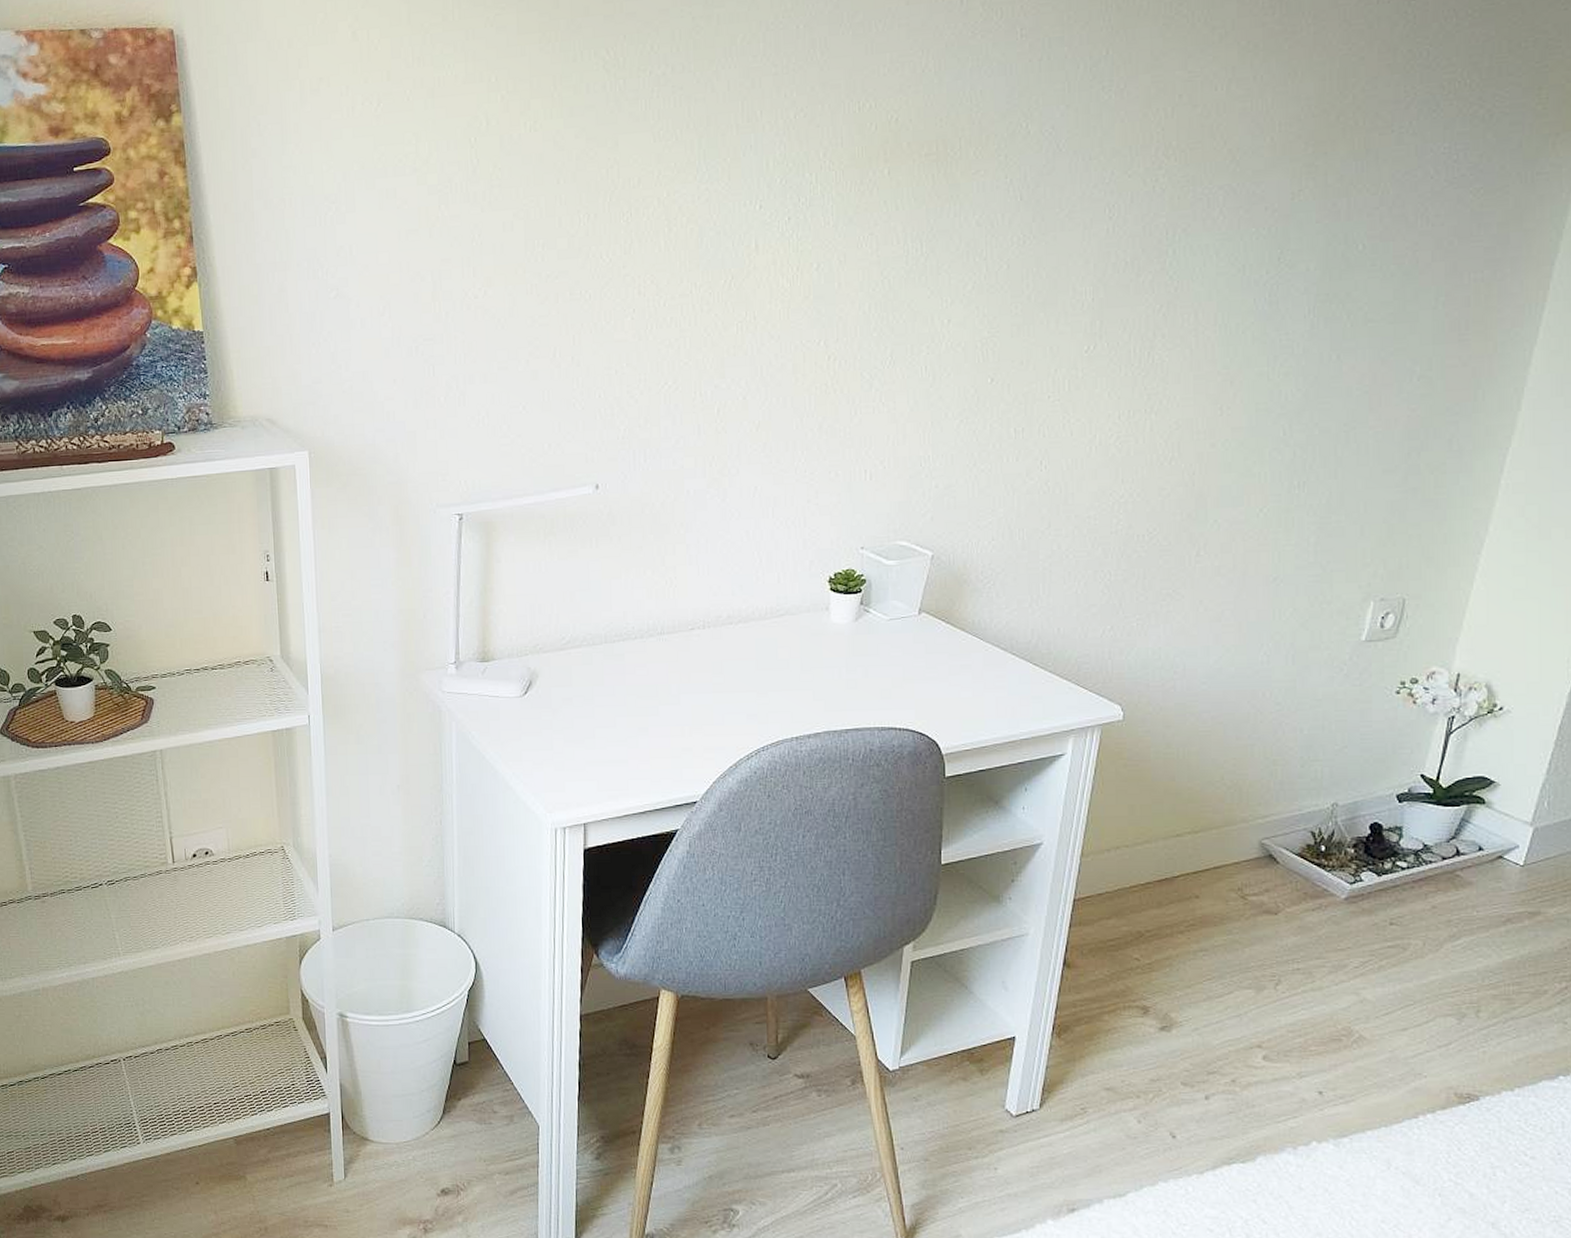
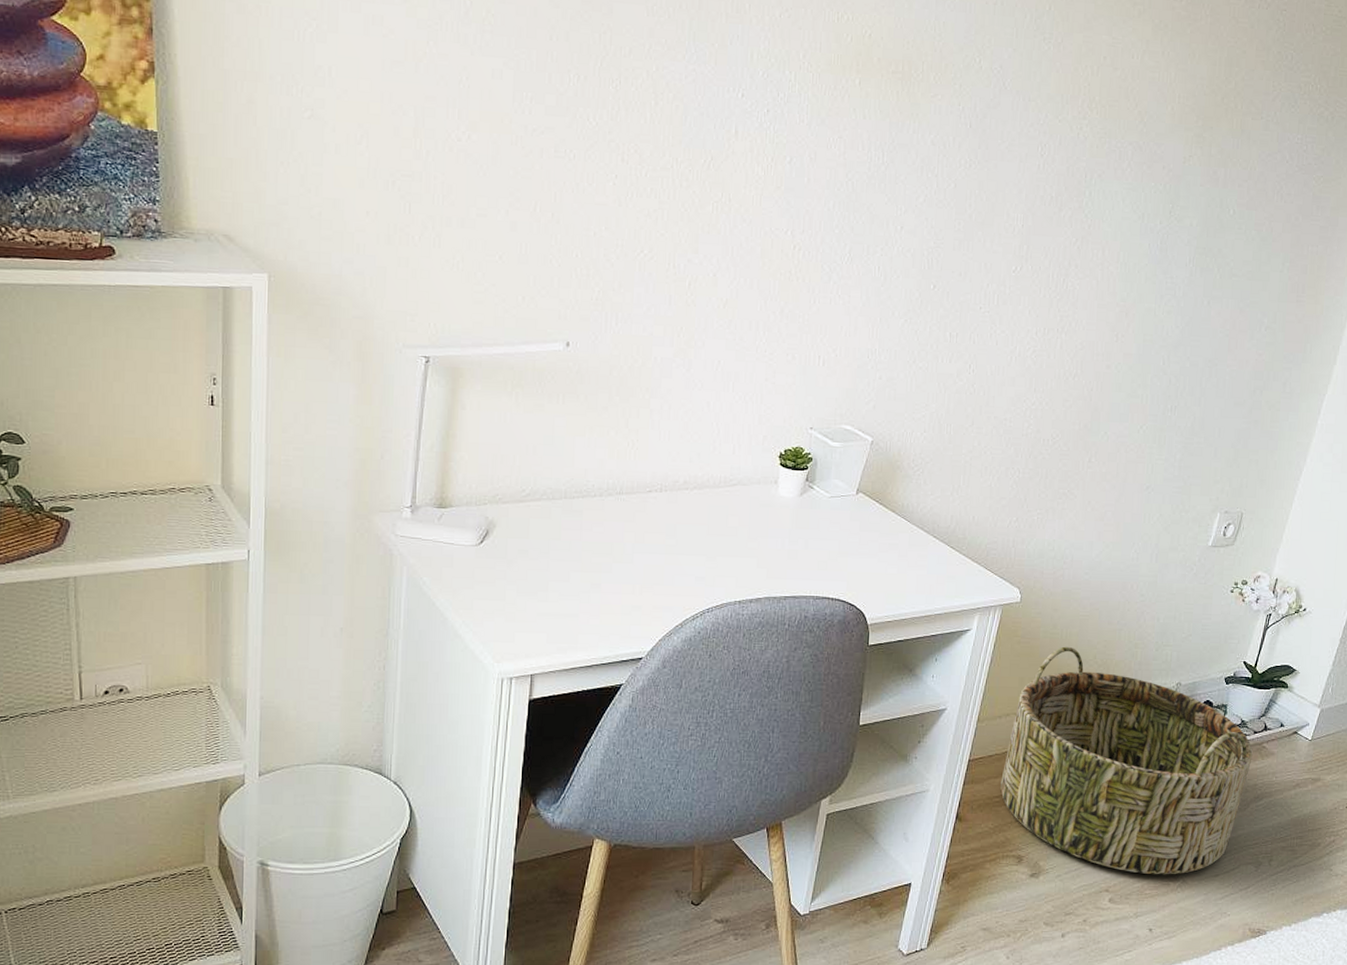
basket: none [1115,767,1442,1029] -> present [1000,646,1253,875]

